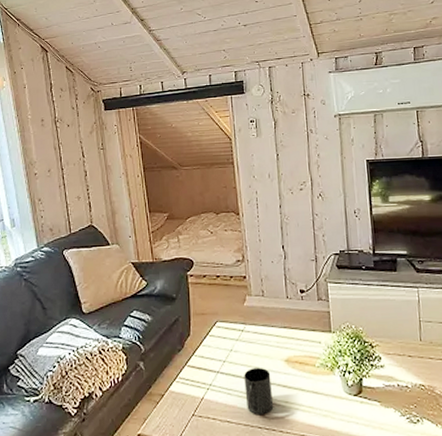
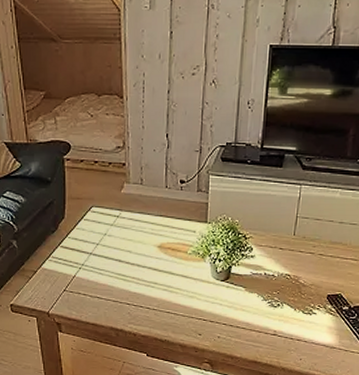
mug: present [244,367,274,414] -> none [116,251,143,292]

